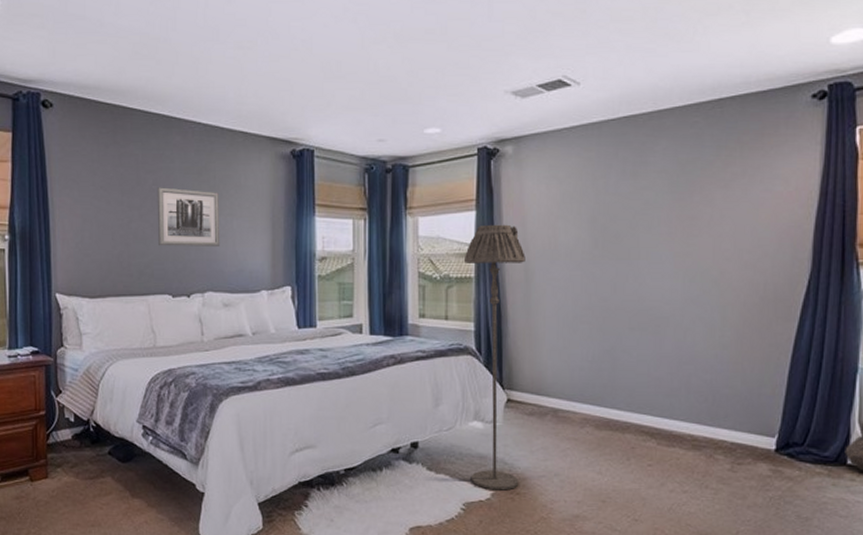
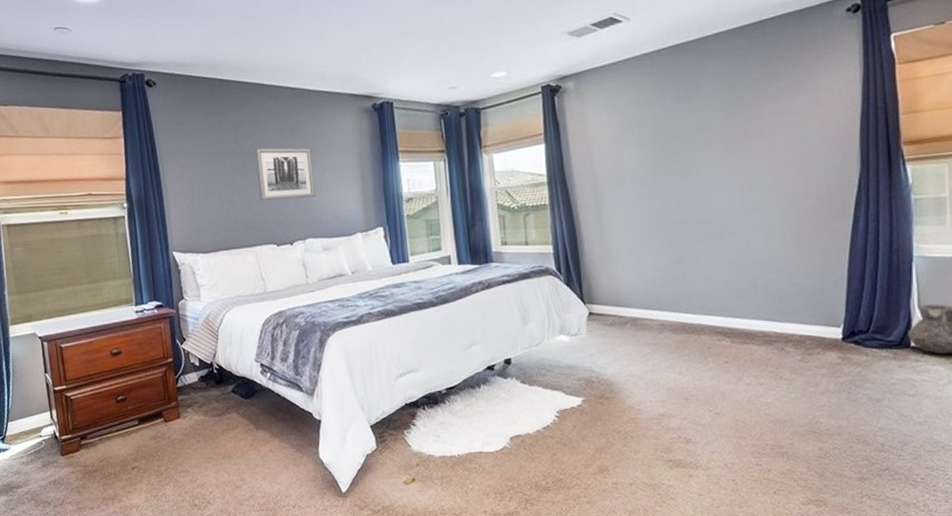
floor lamp: present [463,224,525,491] -> none [537,153,607,397]

